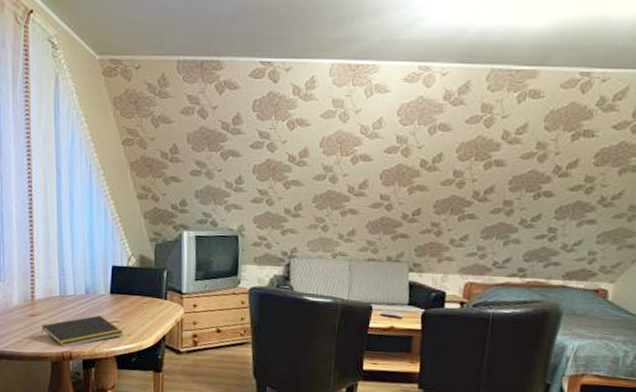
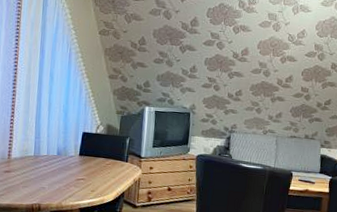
notepad: present [40,315,123,347] -> none [13,173,88,200]

